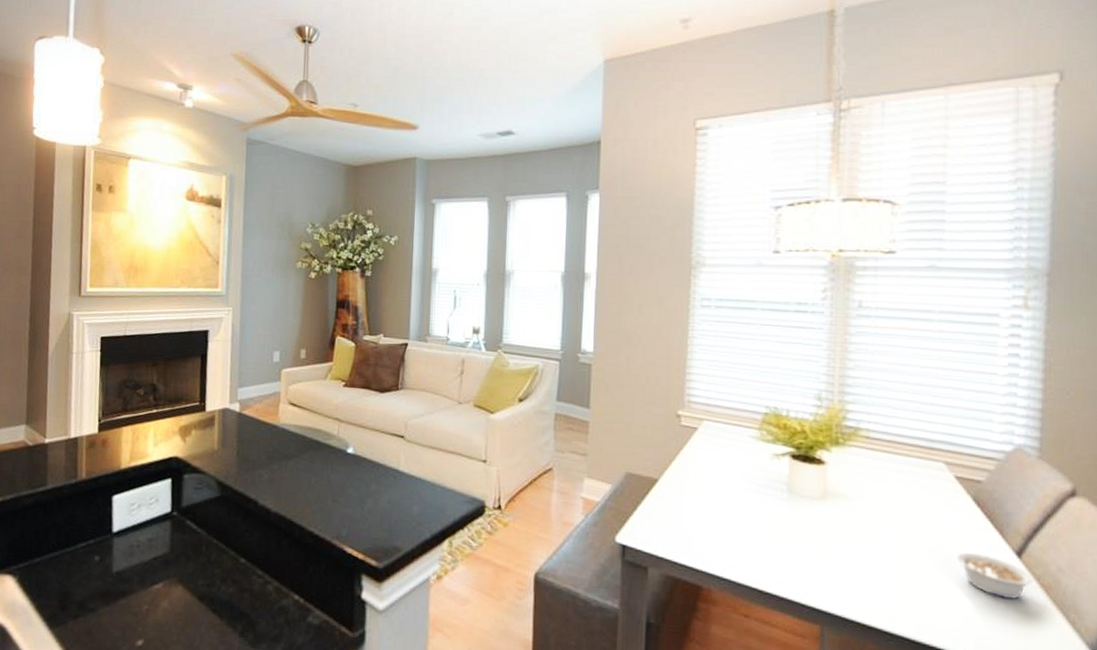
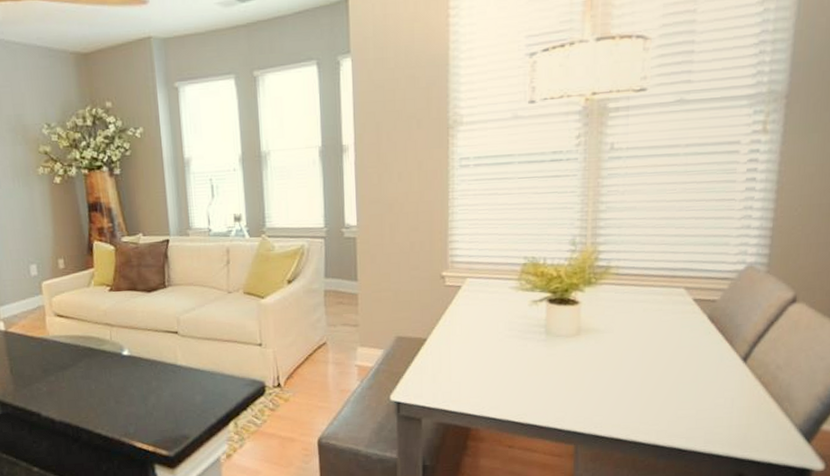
legume: present [958,552,1032,599] -> none [693,363,755,399]

